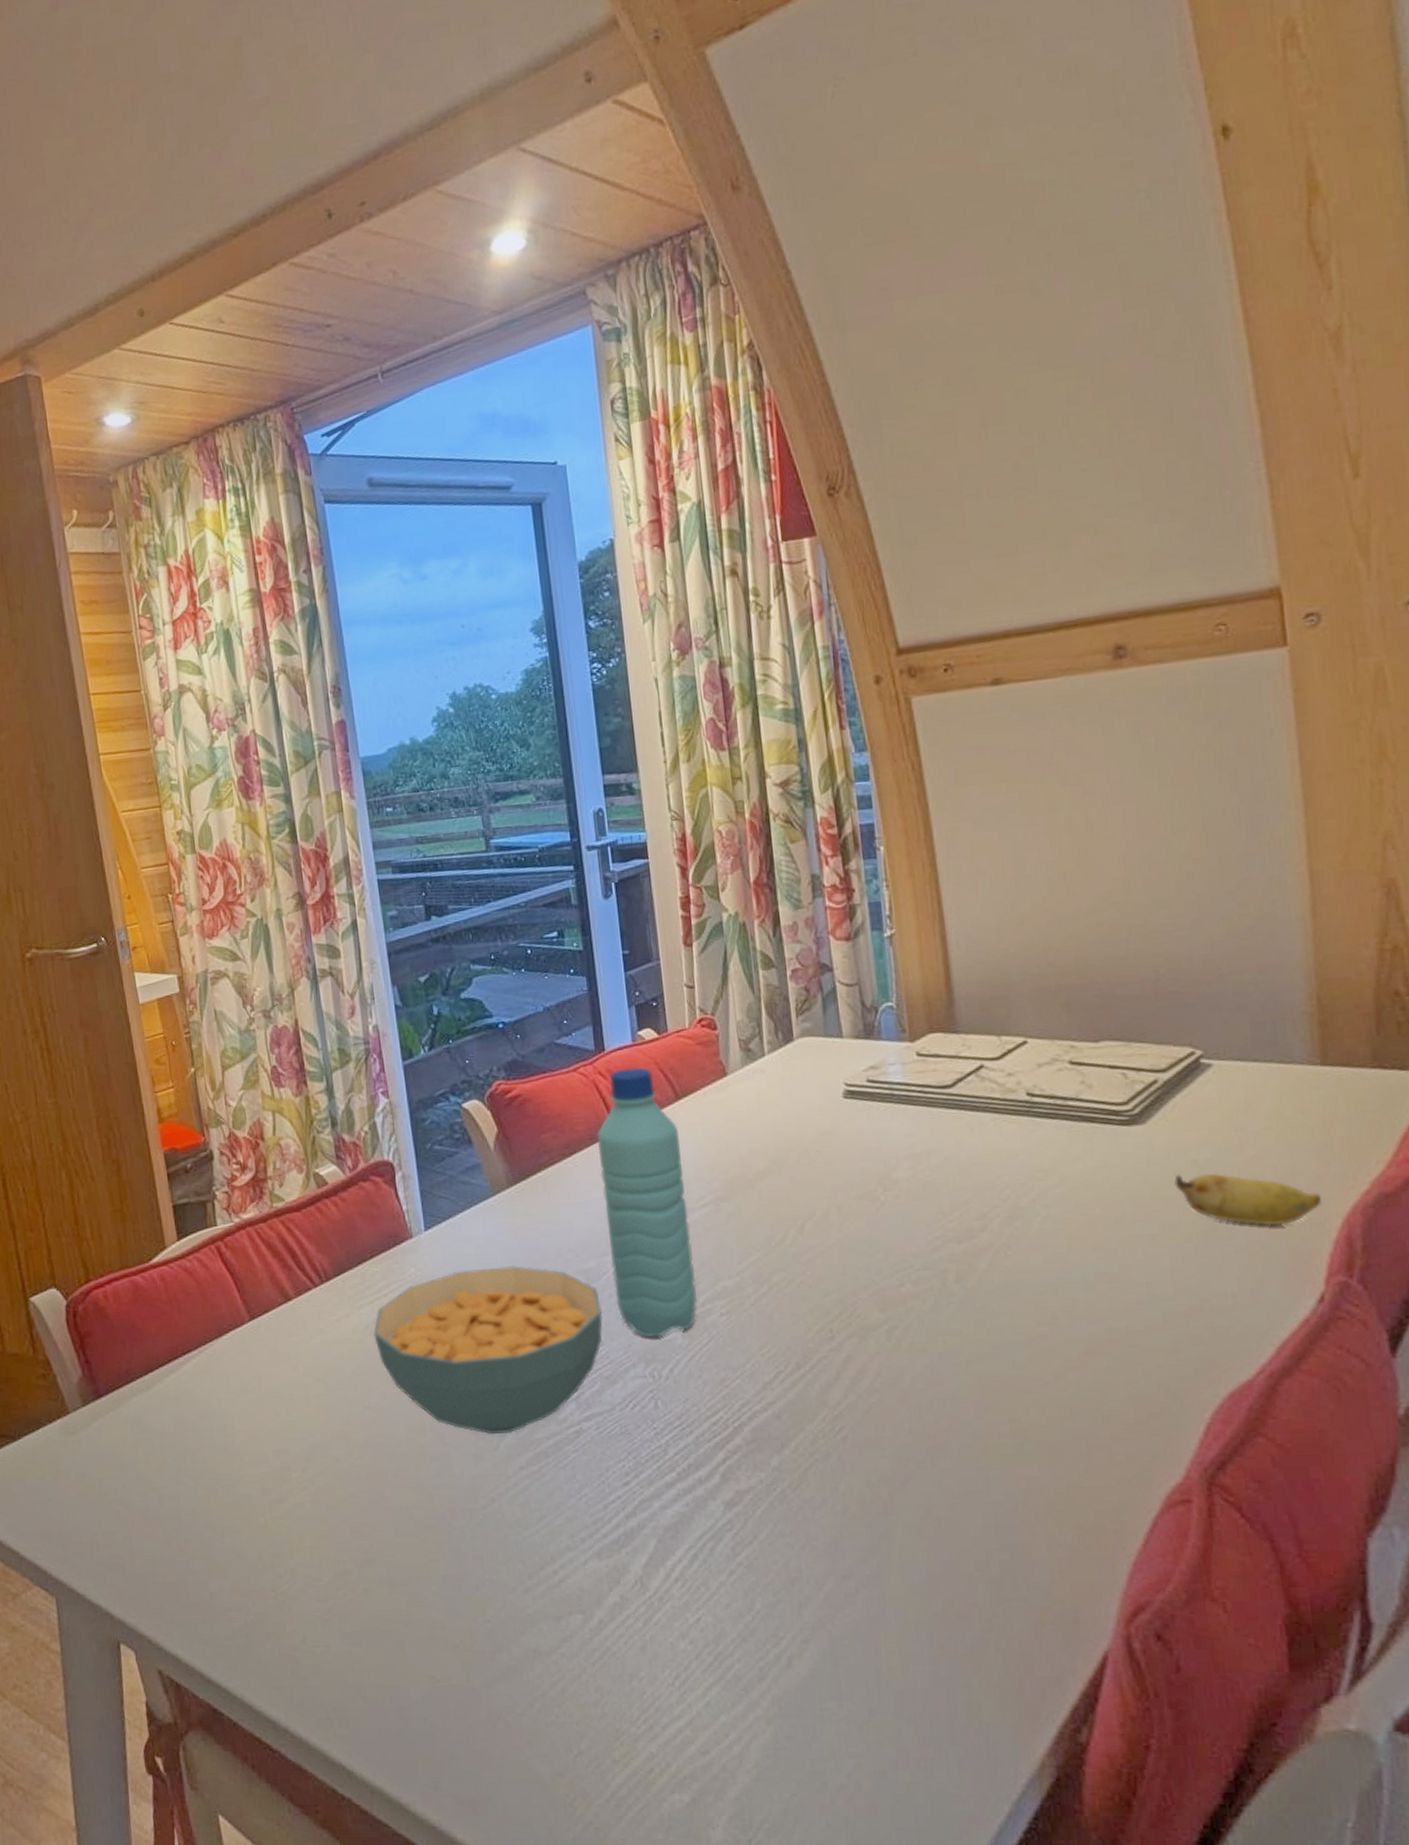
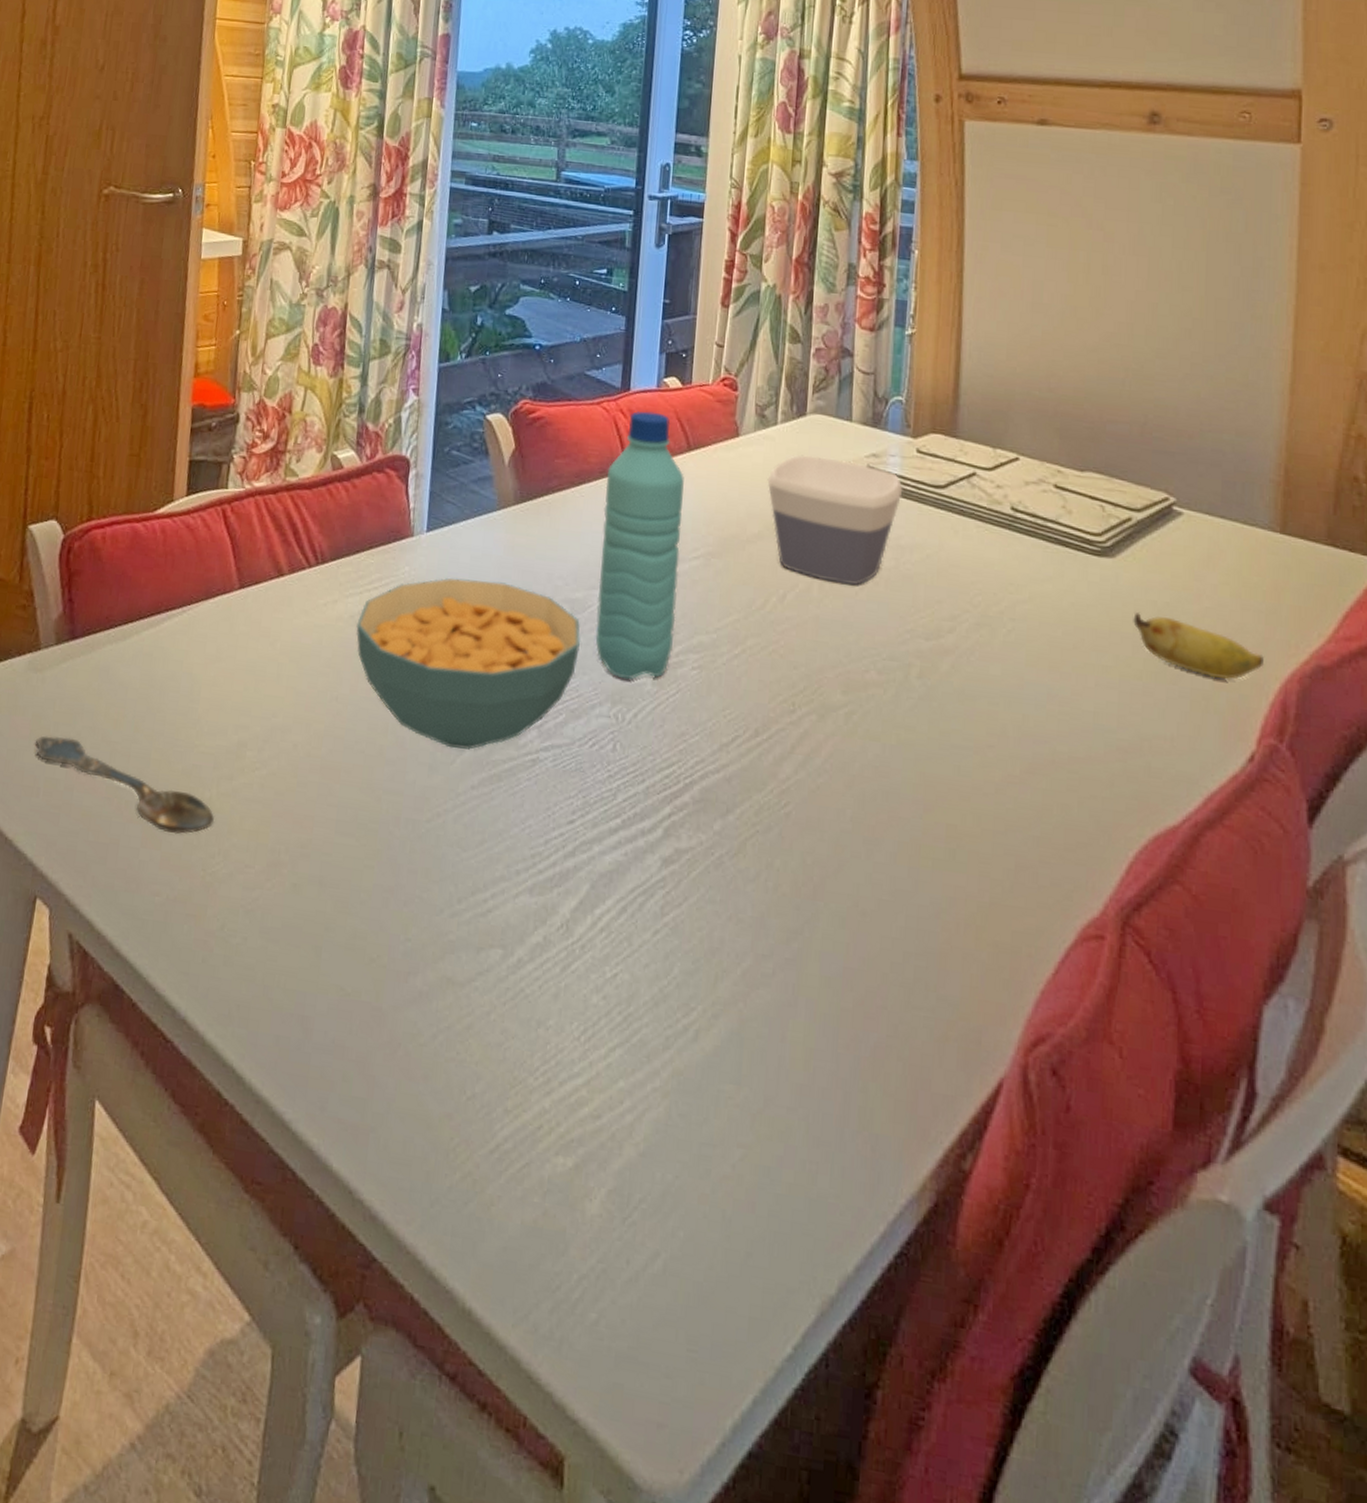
spoon: none [84,1491,275,1563] -> present [35,735,215,835]
bowl: none [764,1078,910,1204] -> present [767,454,903,585]

